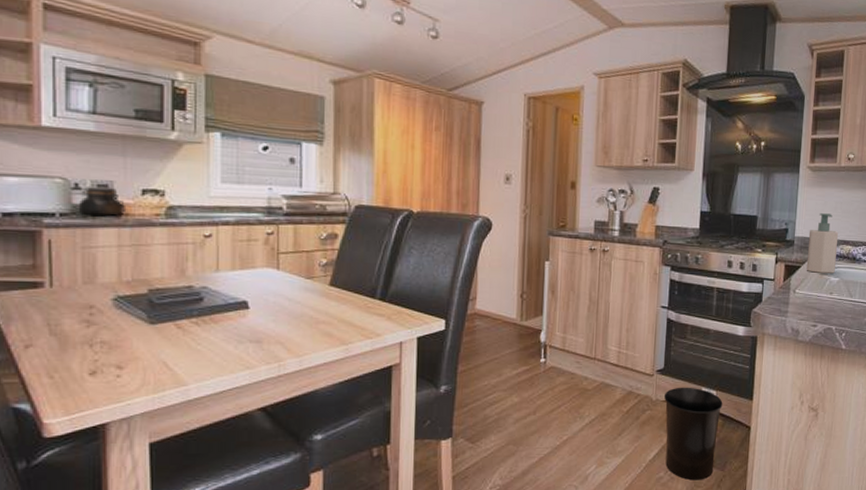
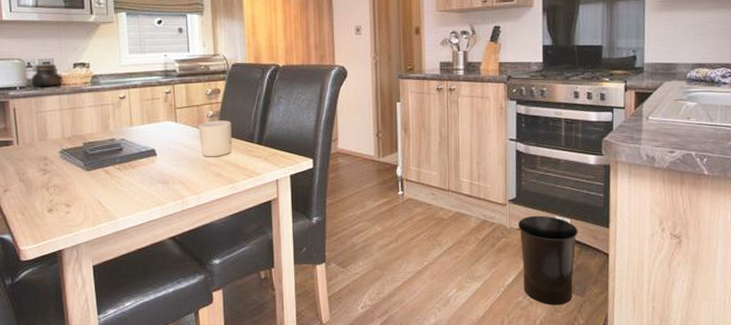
mug: none [306,270,349,314] -> present [198,120,232,157]
soap bottle: present [806,213,839,273] -> none [659,37,693,98]

